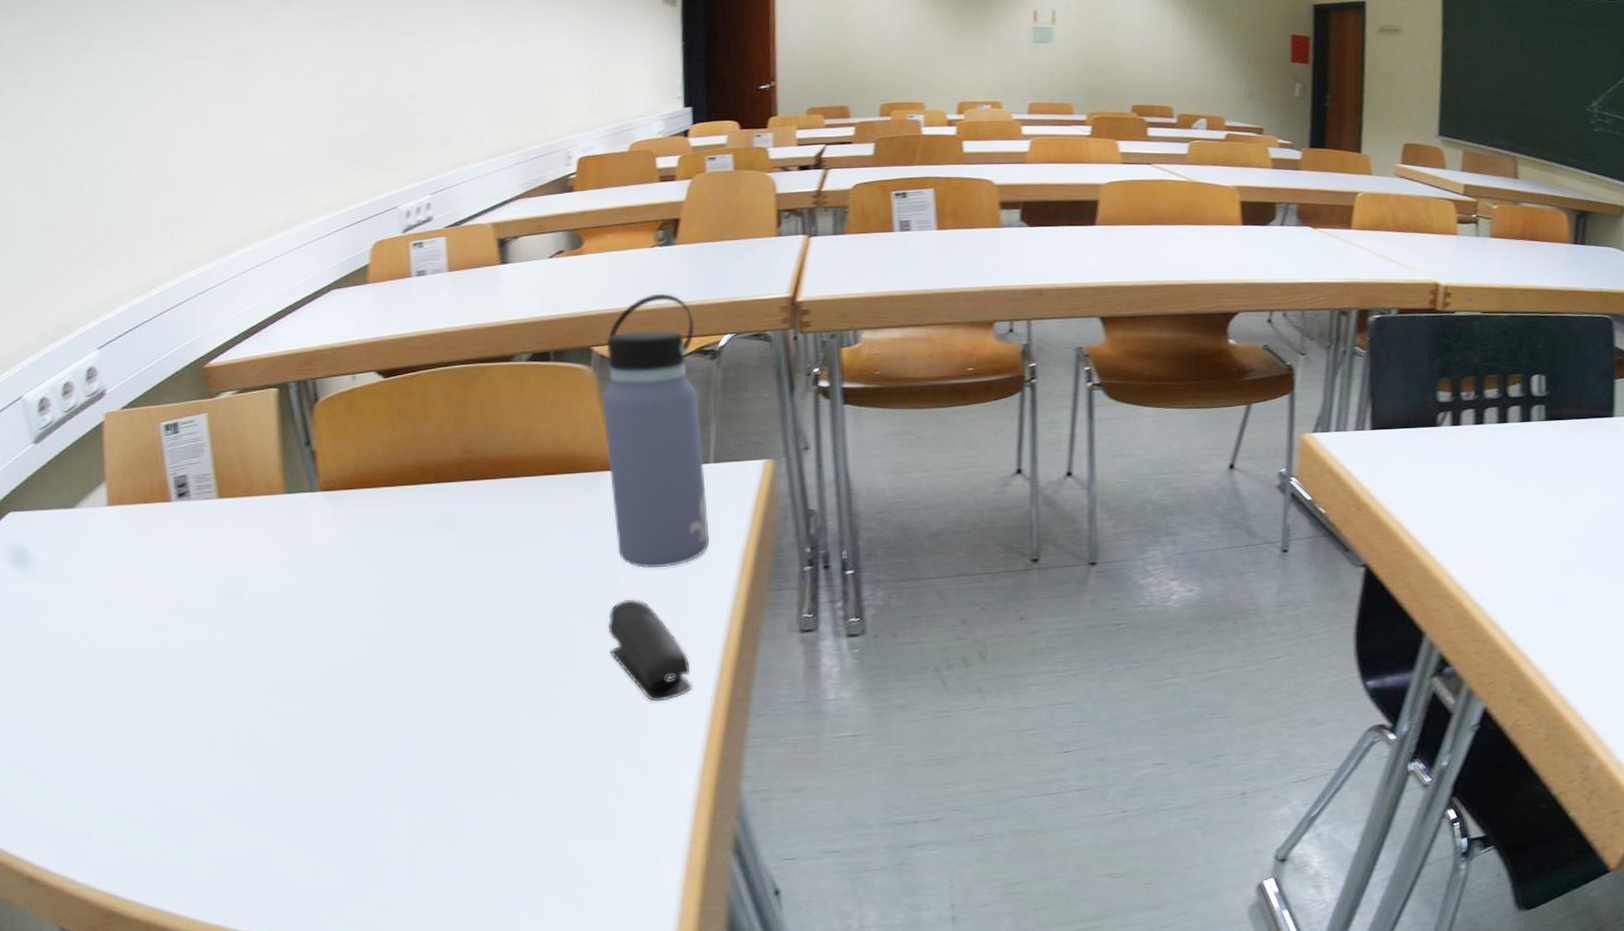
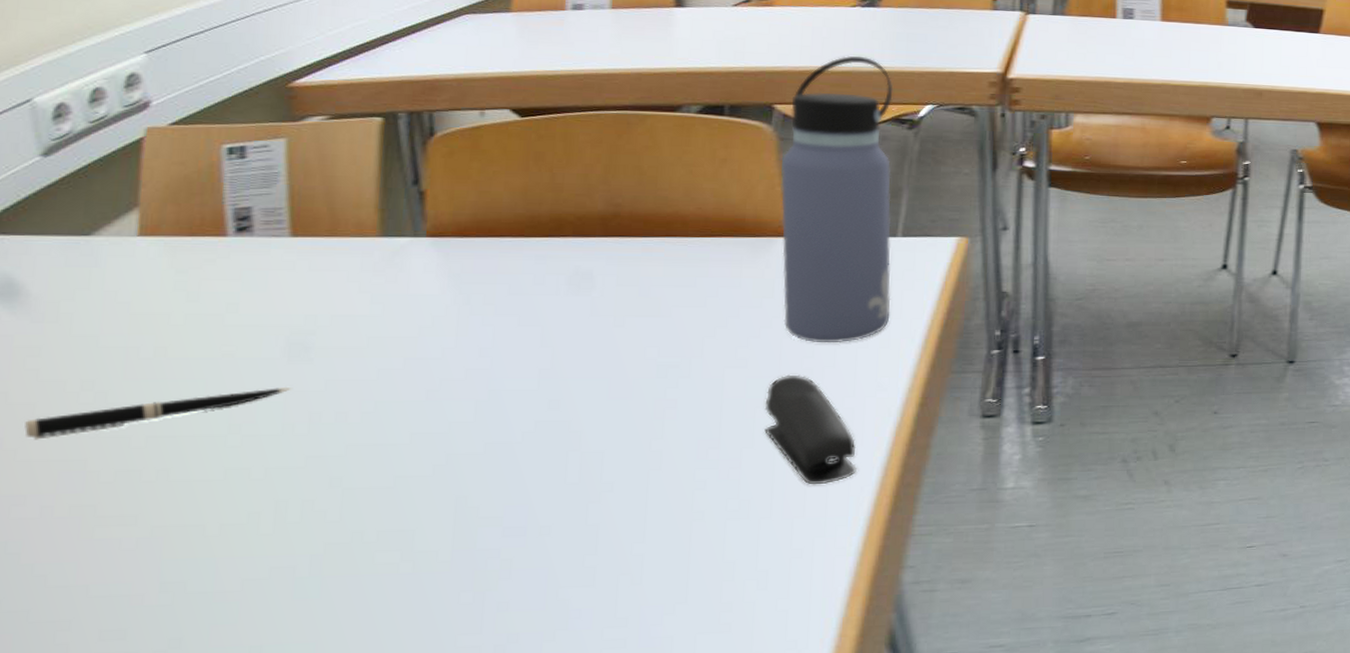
pen: none [44,629,231,682] -> present [24,386,292,440]

